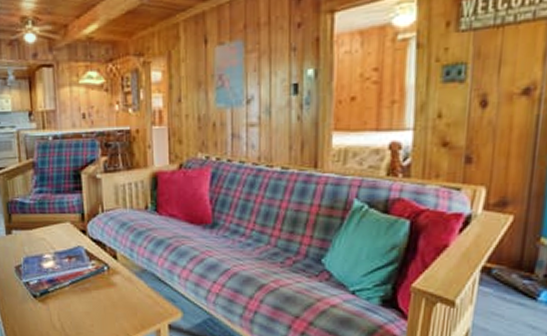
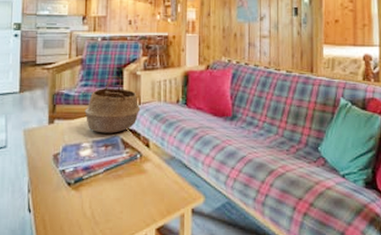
woven basket: none [42,180,104,244] -> present [85,76,141,133]

